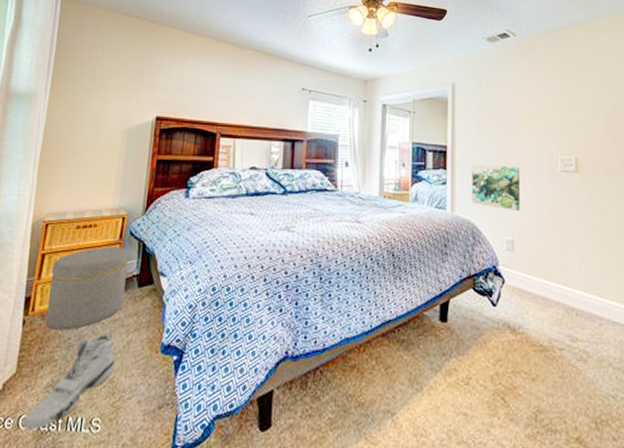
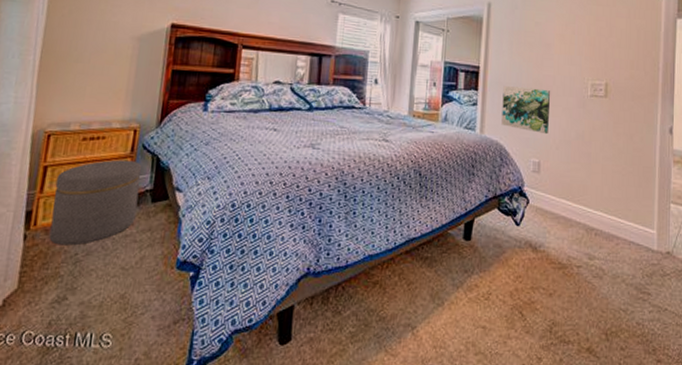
sneaker: present [23,331,116,429] -> none [27,246,128,345]

